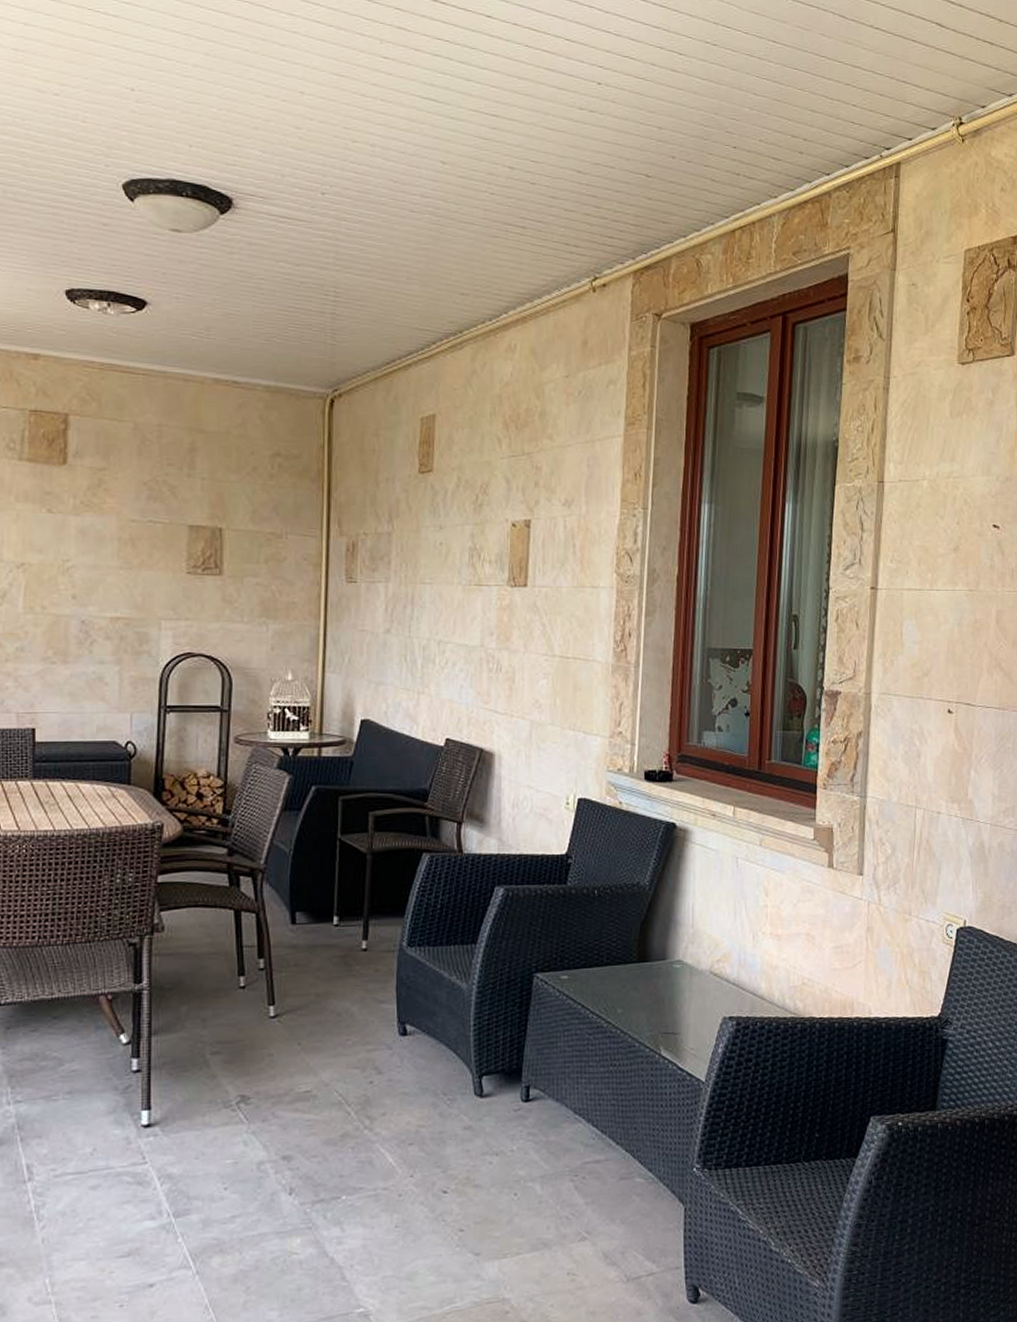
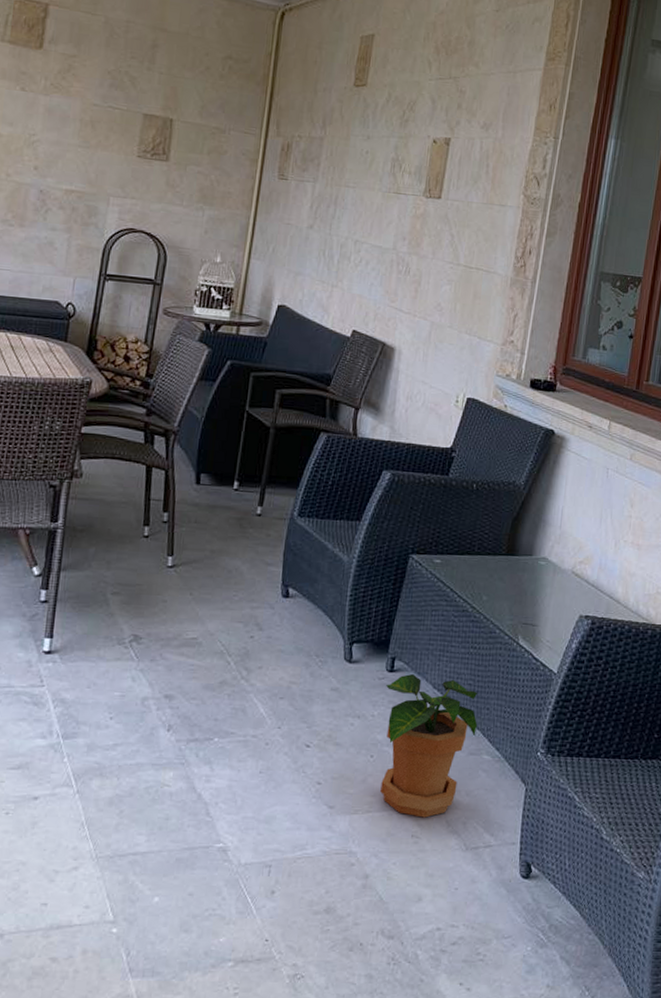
potted plant: none [523,1100,626,1253] -> present [380,673,478,818]

